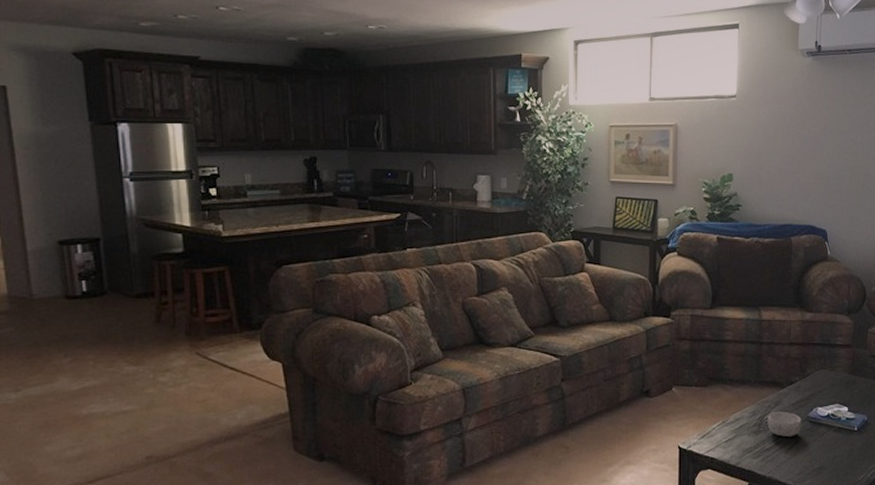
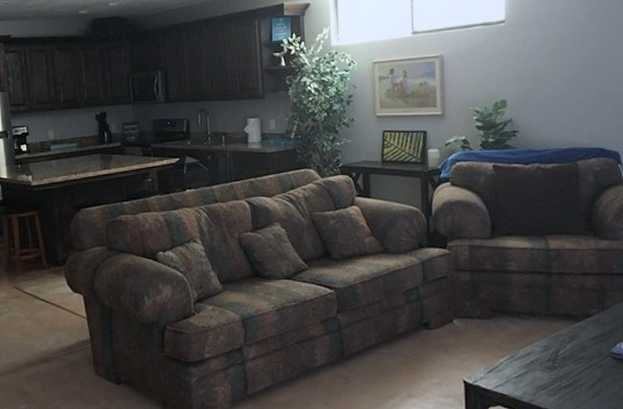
decorative bowl: present [767,411,802,438] -> none [563,346,604,375]

